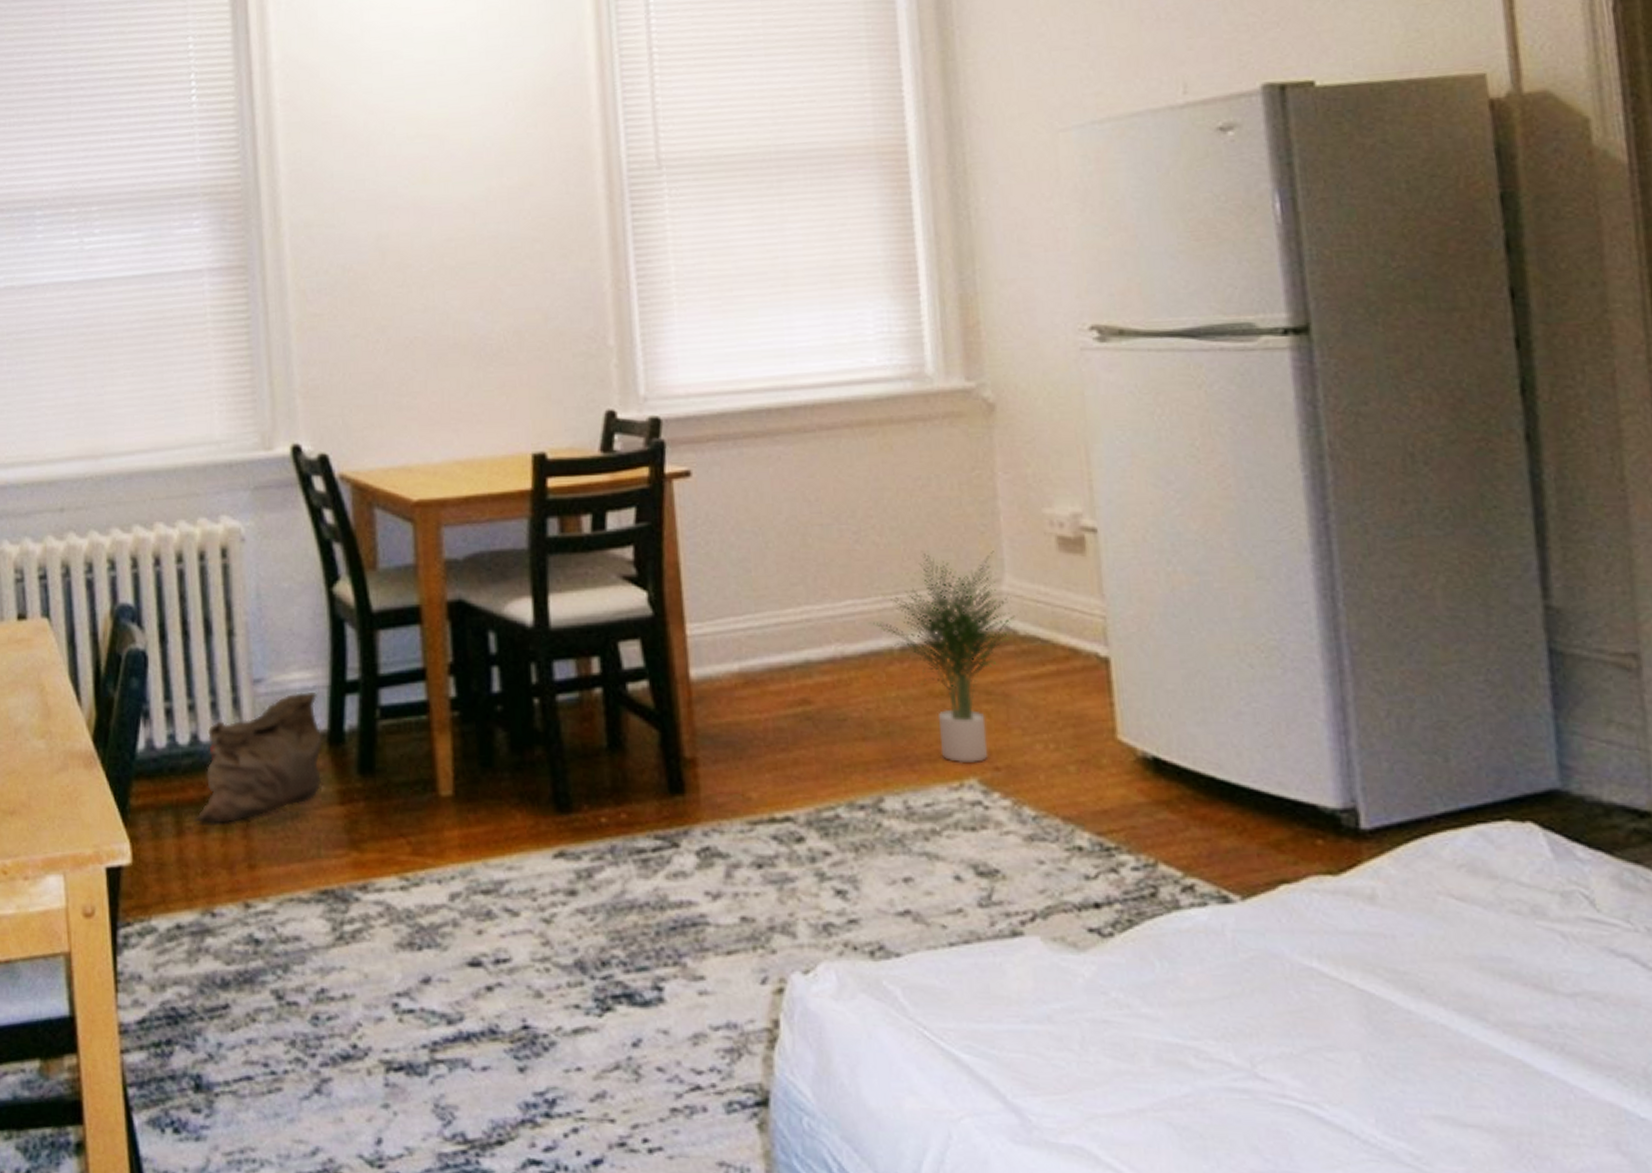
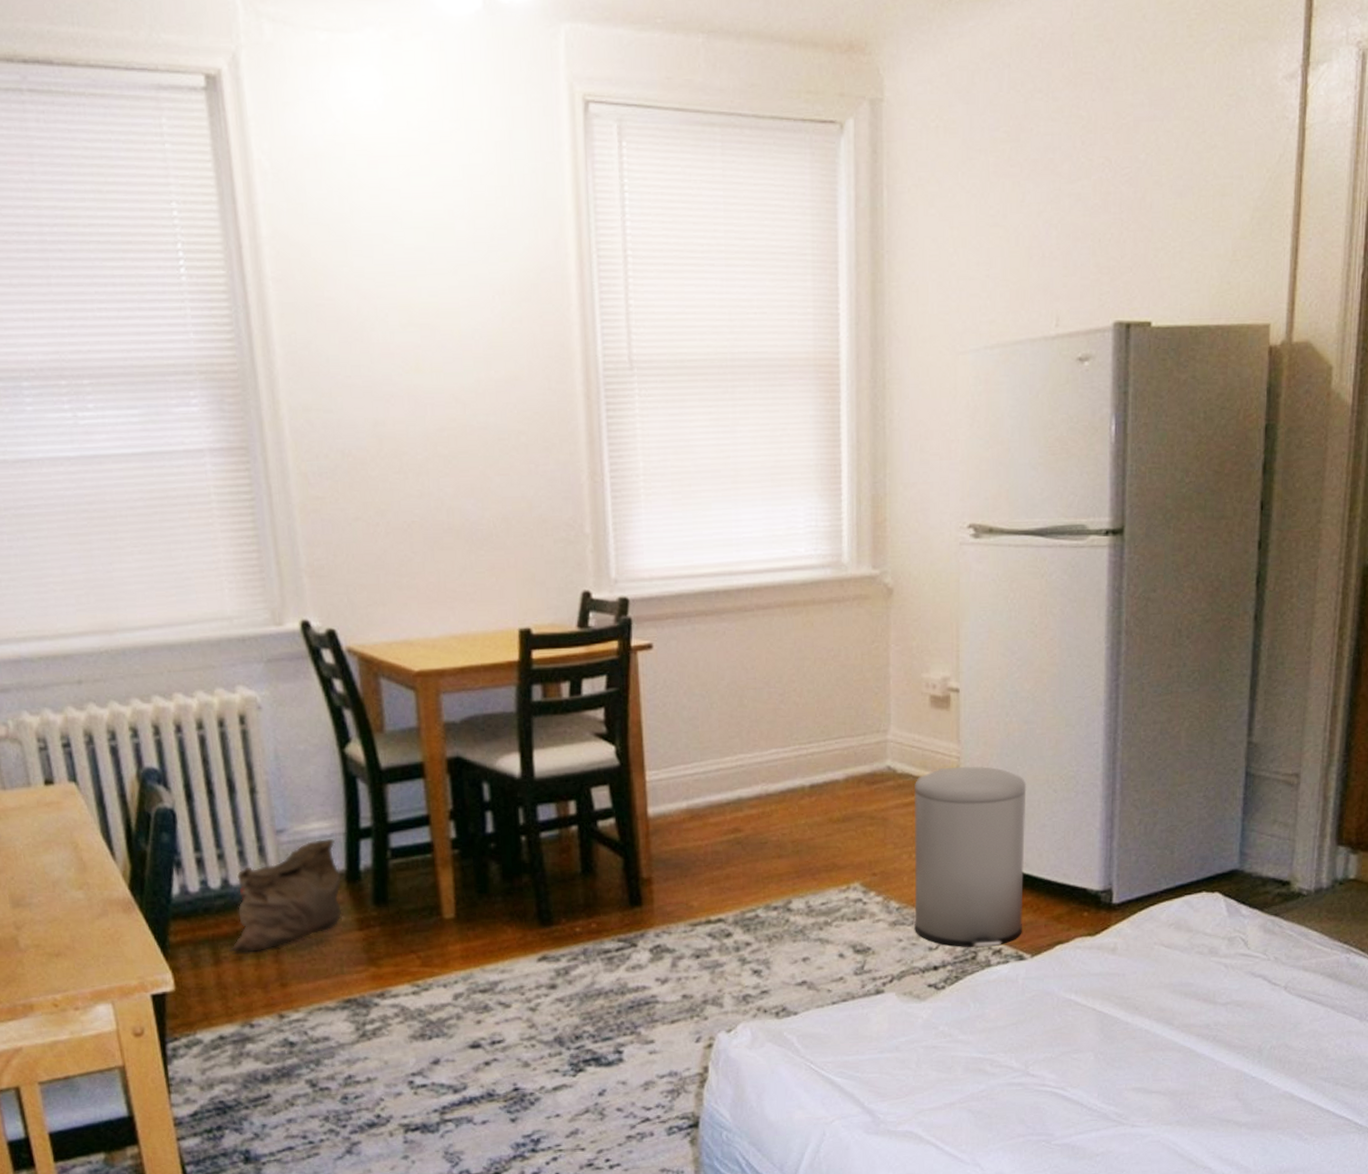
potted plant: present [868,551,1015,764] -> none [787,708,895,872]
pedal bin: none [1044,628,1224,881] -> present [913,766,1027,948]

